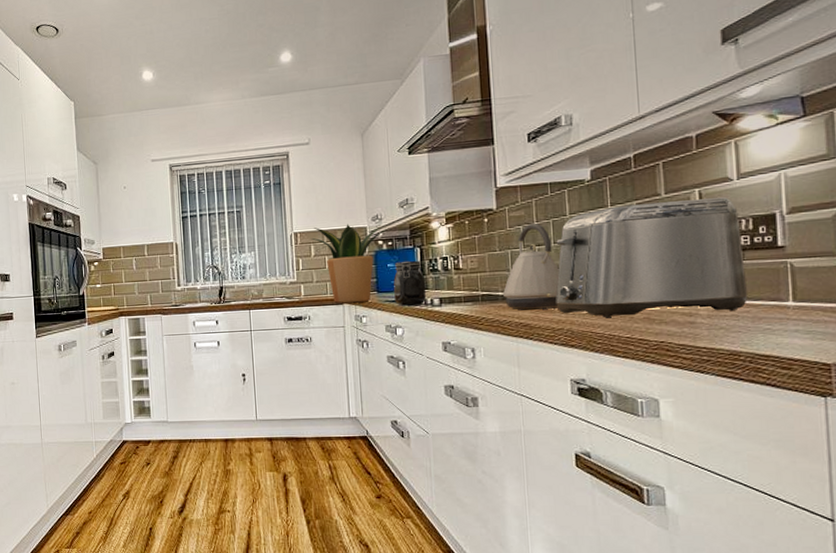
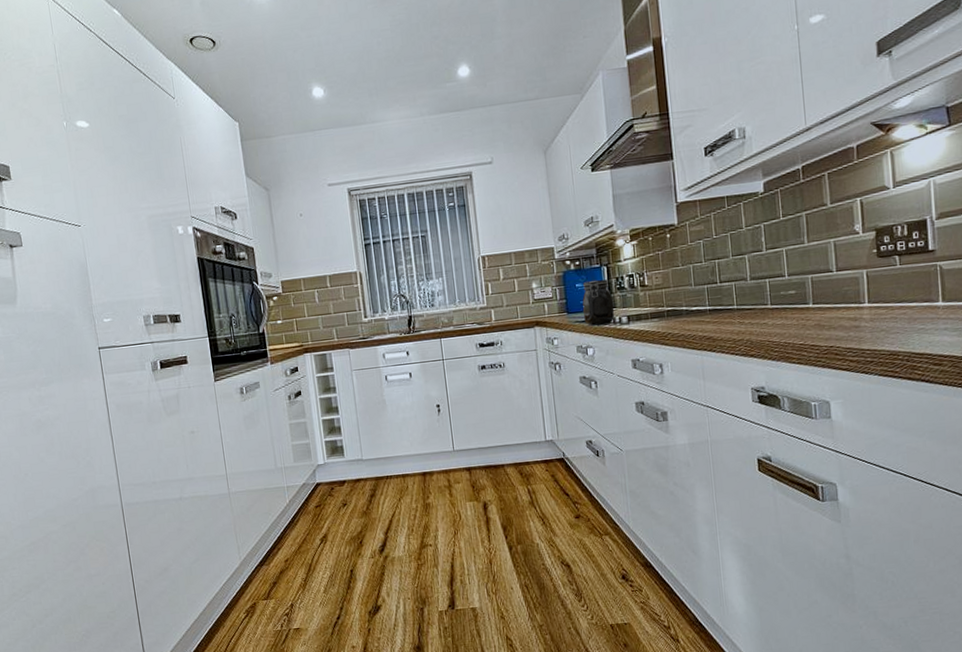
potted plant: present [311,224,391,304] -> none [499,245,578,327]
kettle: present [503,223,560,310] -> none [687,236,738,323]
toaster: present [555,197,749,317] -> none [734,205,905,326]

